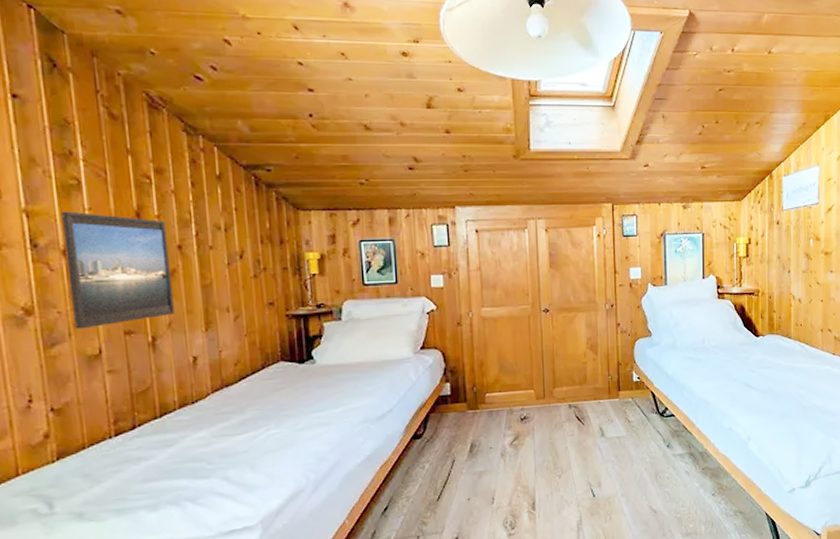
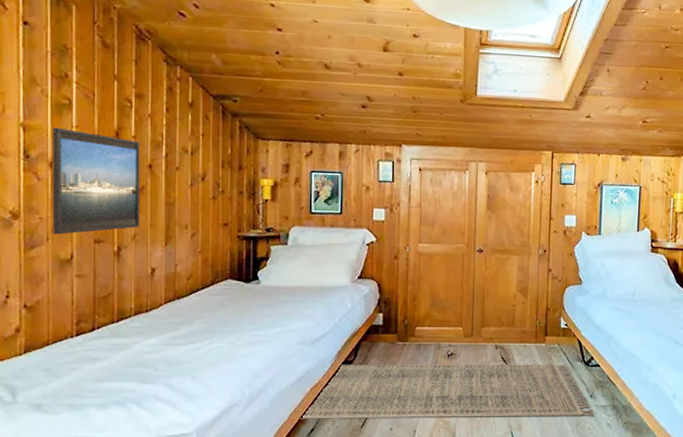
rug: none [372,417,673,499] -> present [300,364,595,419]

